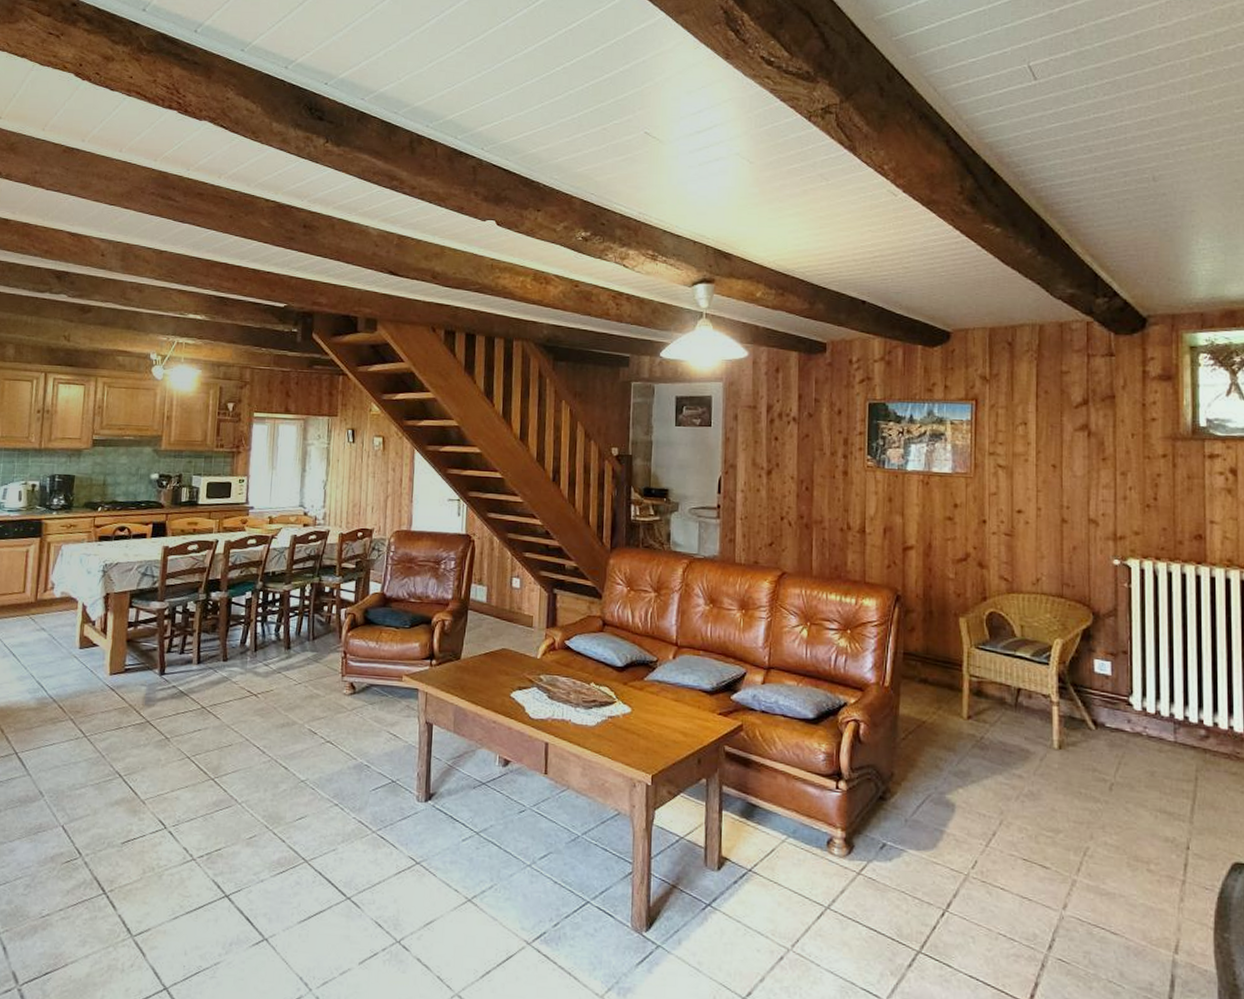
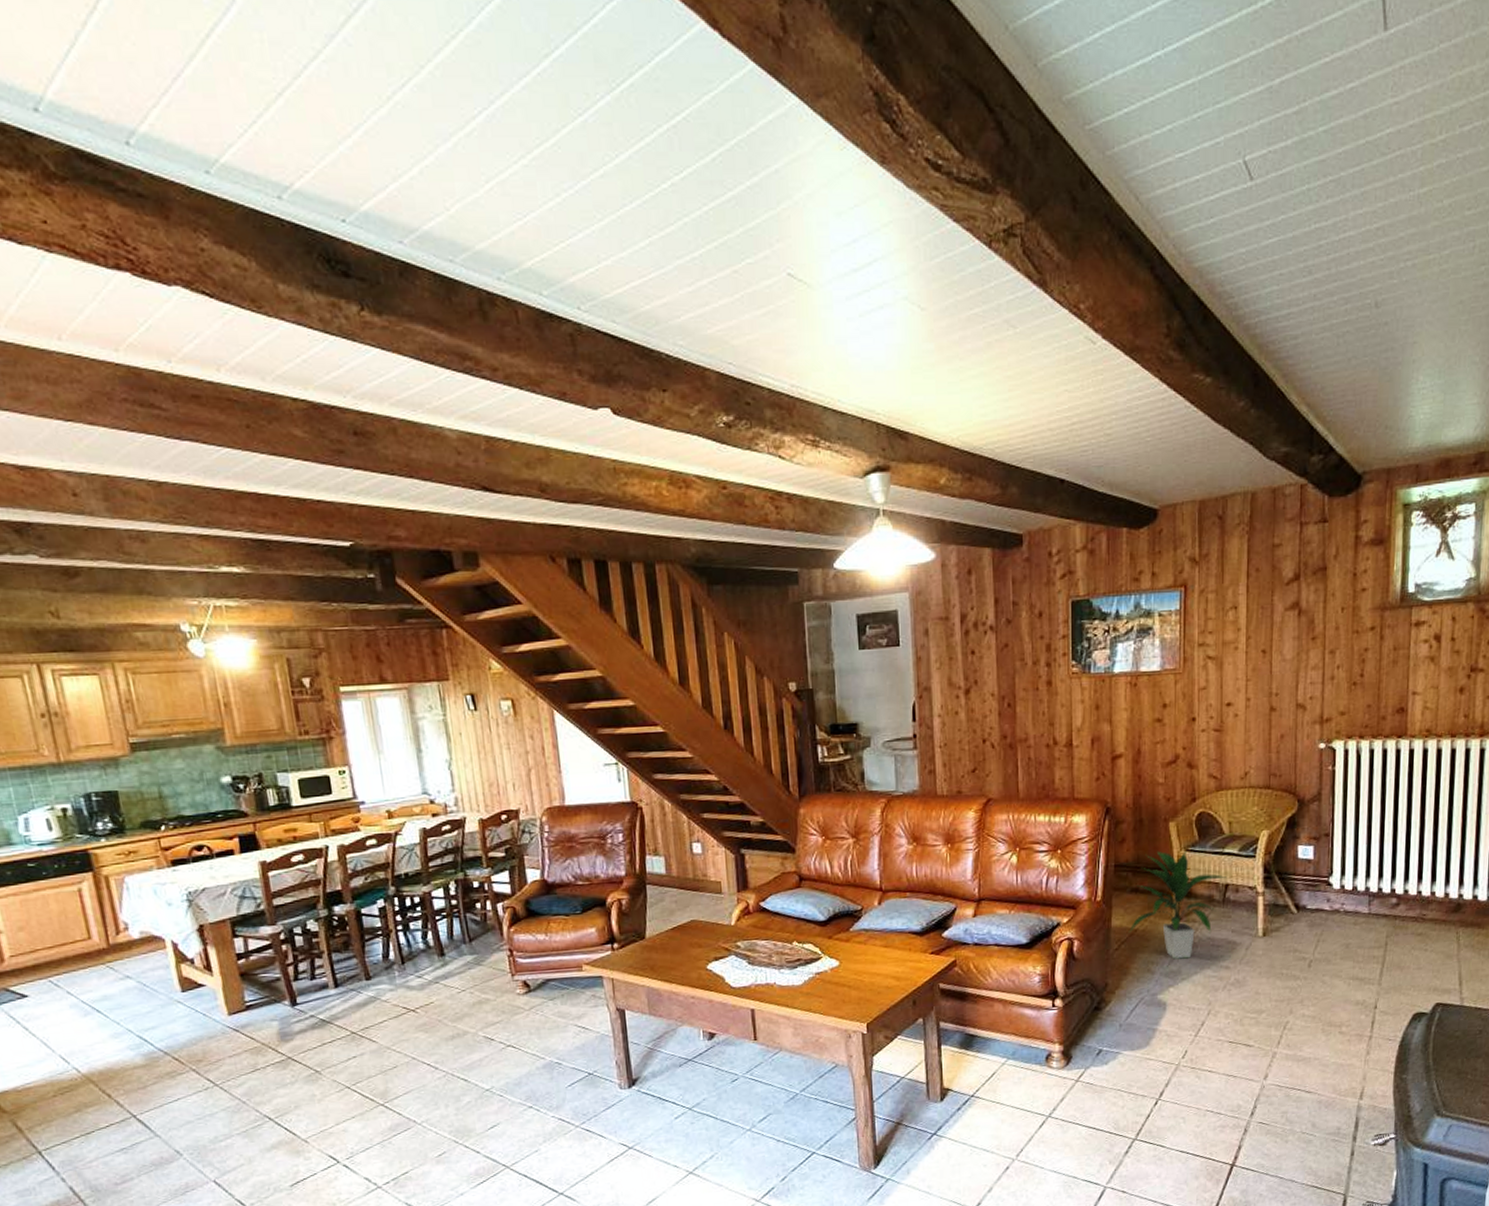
indoor plant: none [917,644,1019,760] -> present [1129,850,1227,960]

